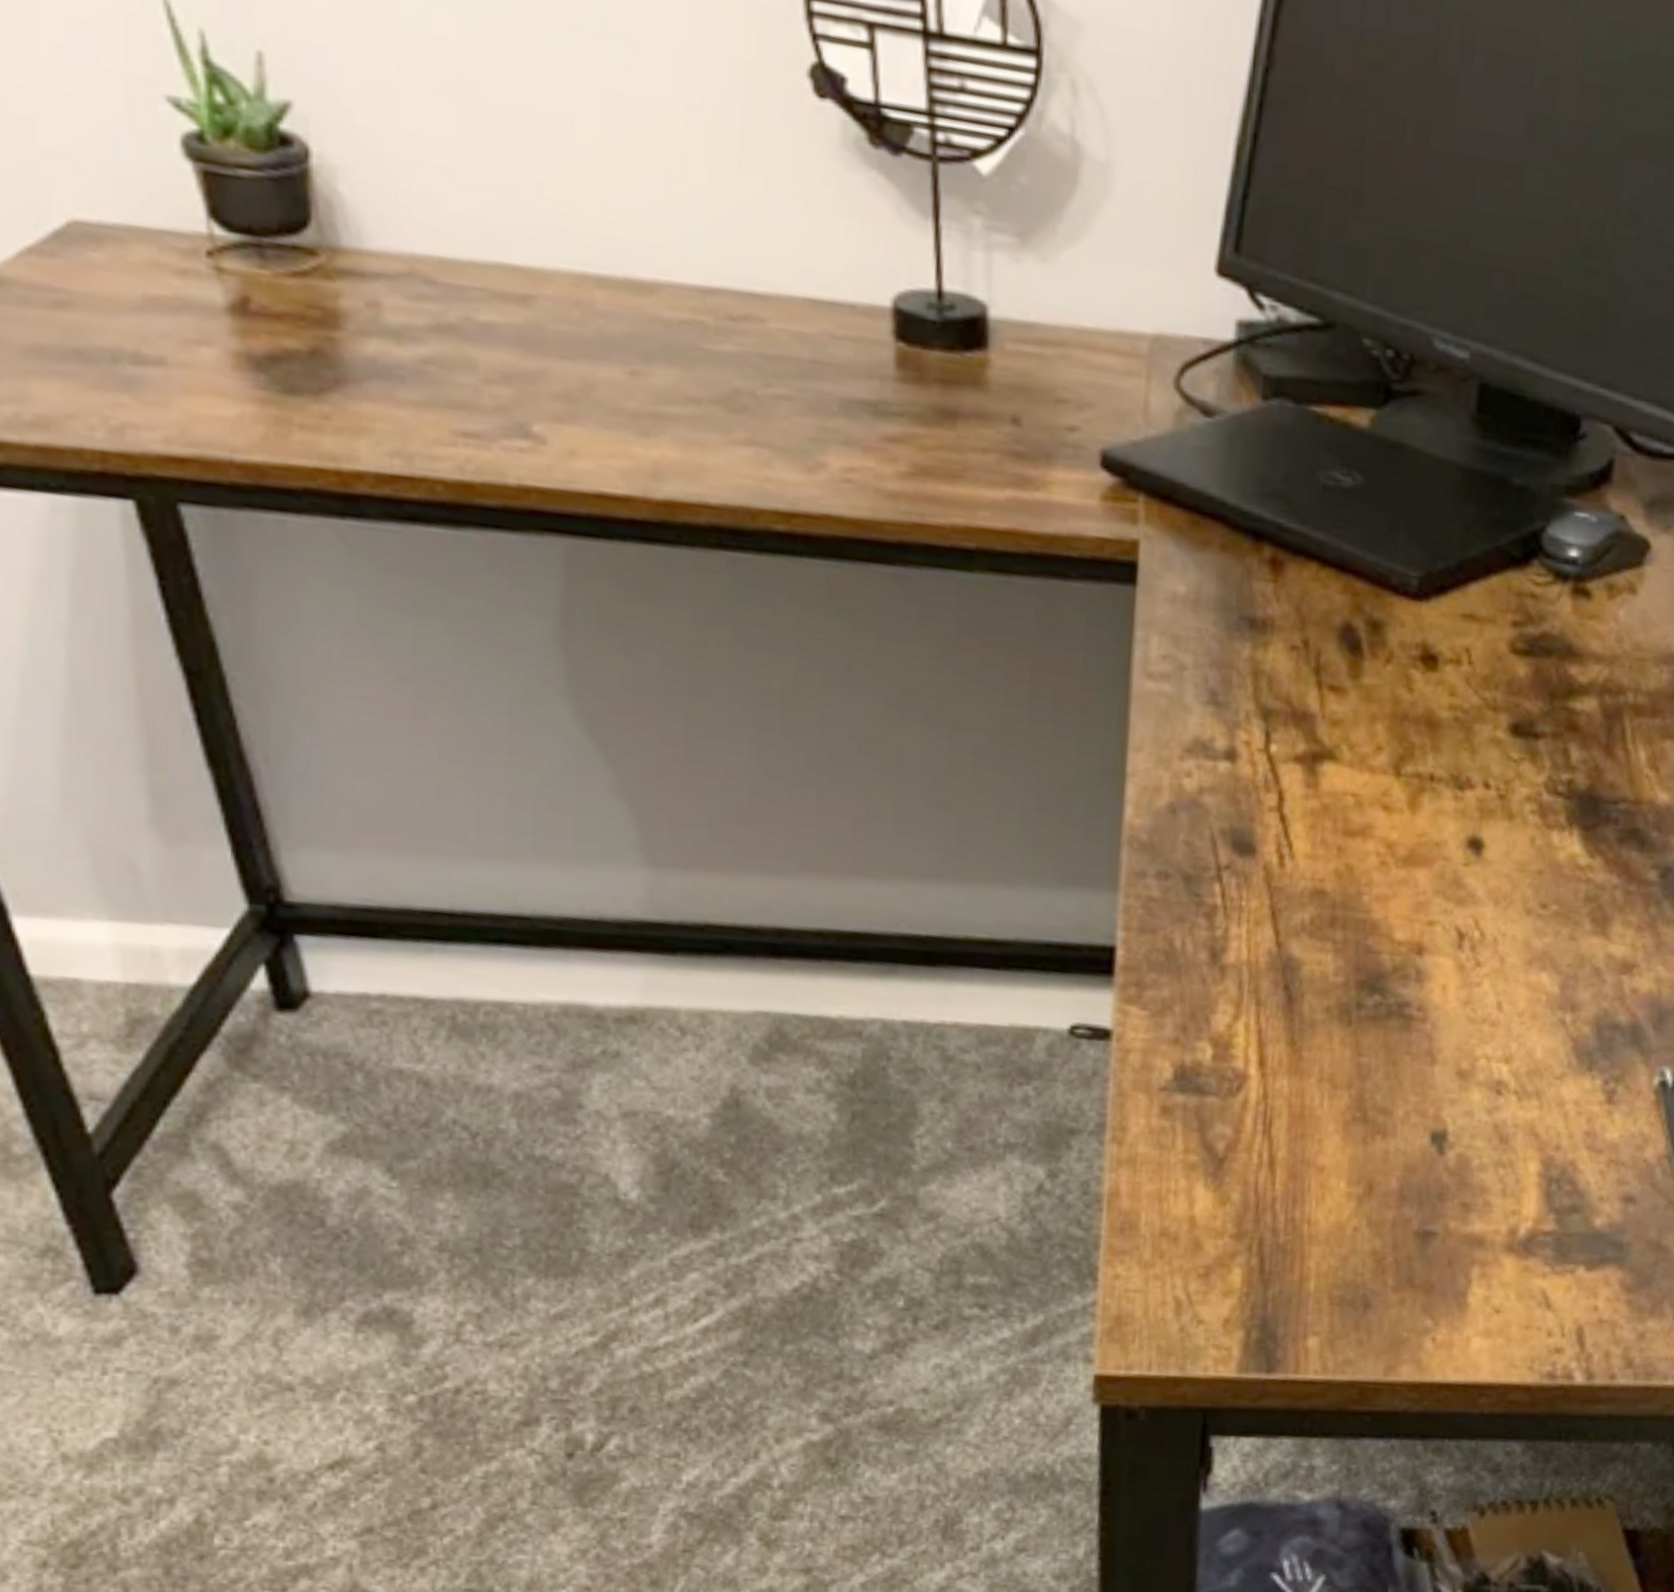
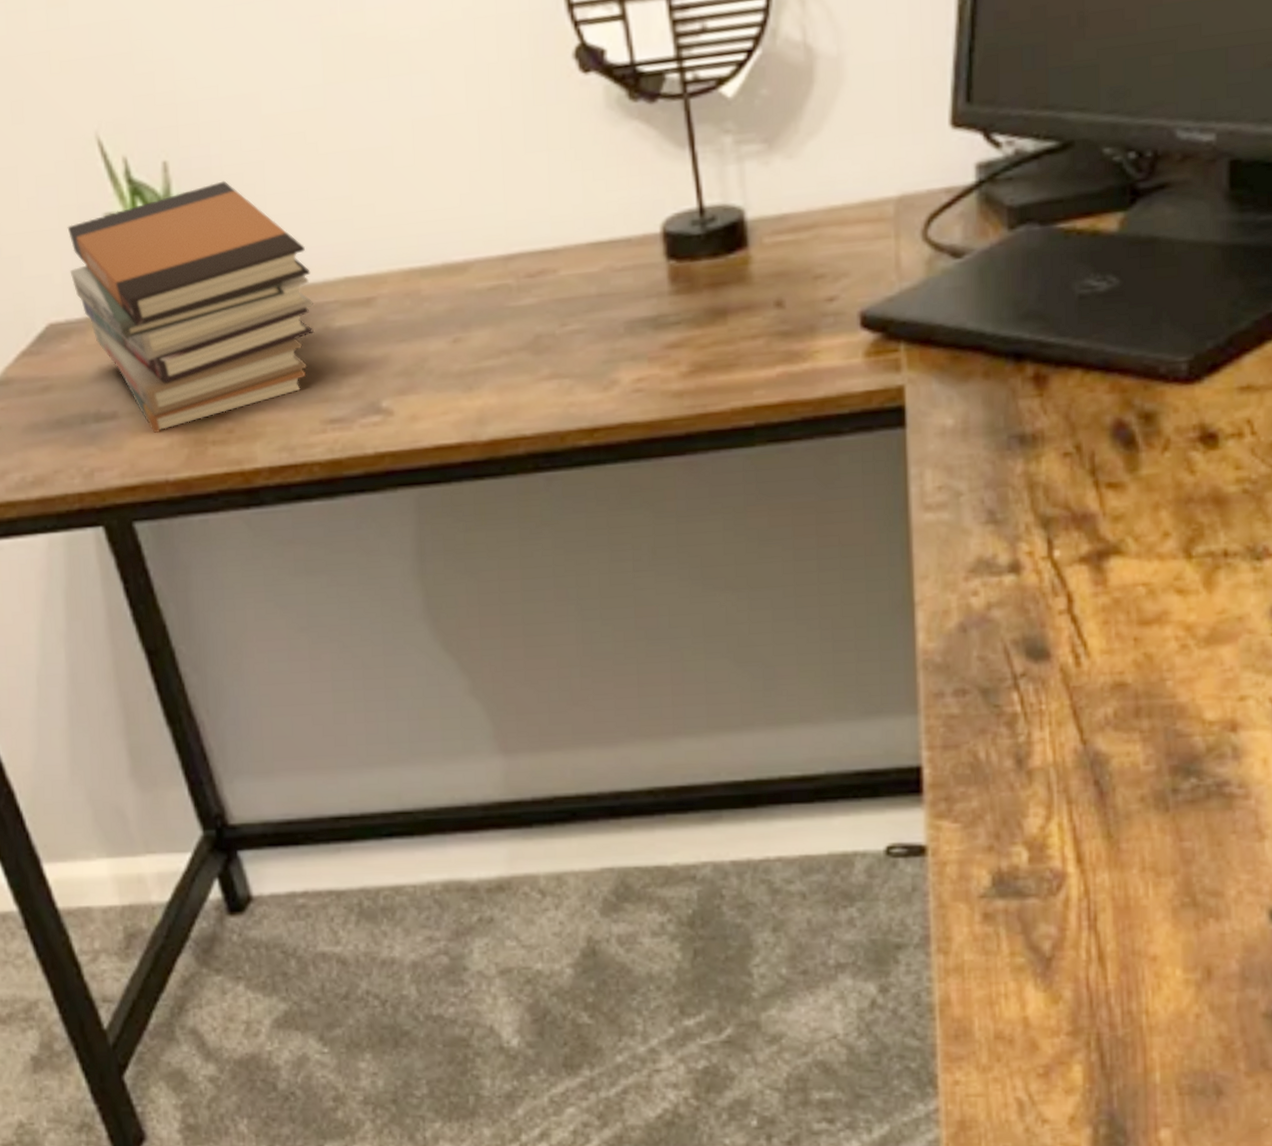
book stack: none [108,97,452,398] -> present [67,180,314,434]

